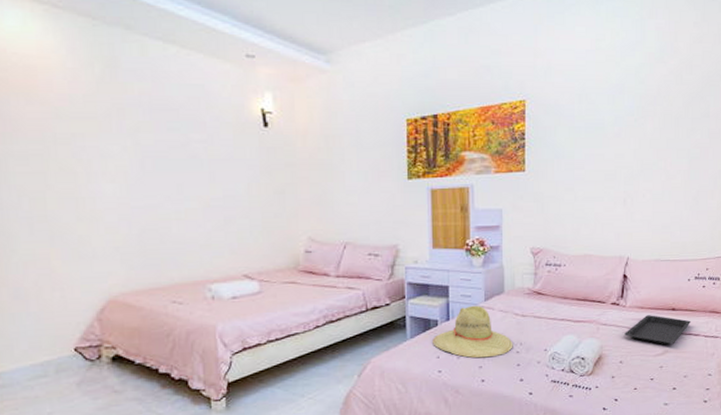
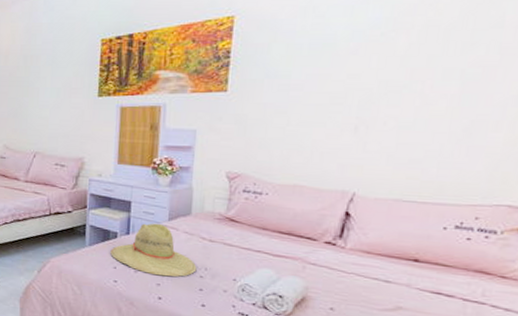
serving tray: present [624,315,692,346] -> none [340,262,443,301]

